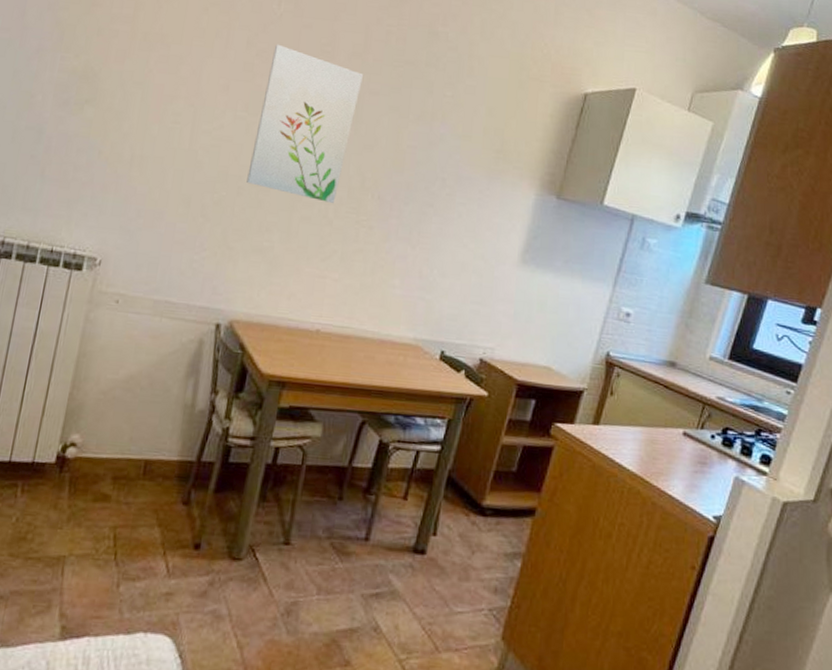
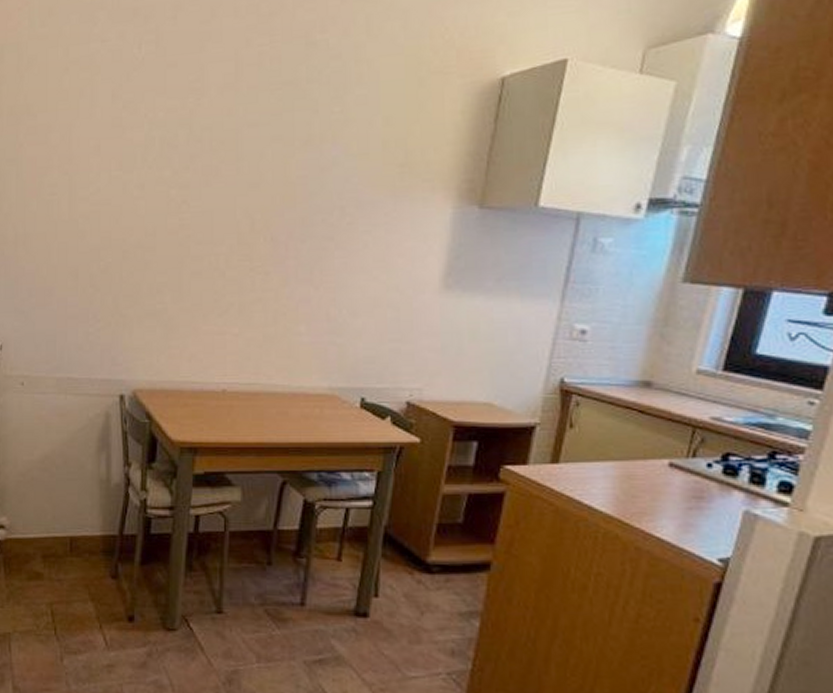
wall art: present [247,44,364,203] -> none [131,91,240,253]

